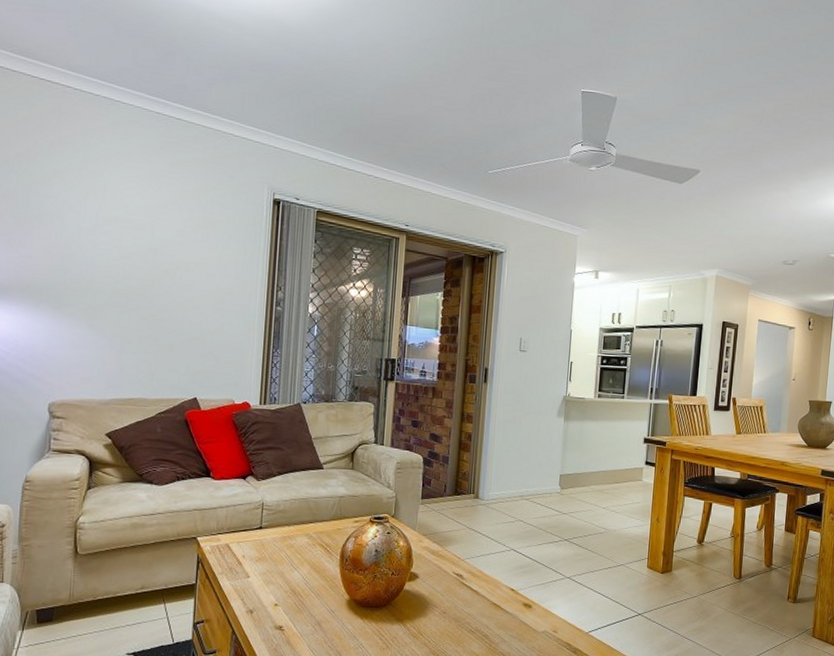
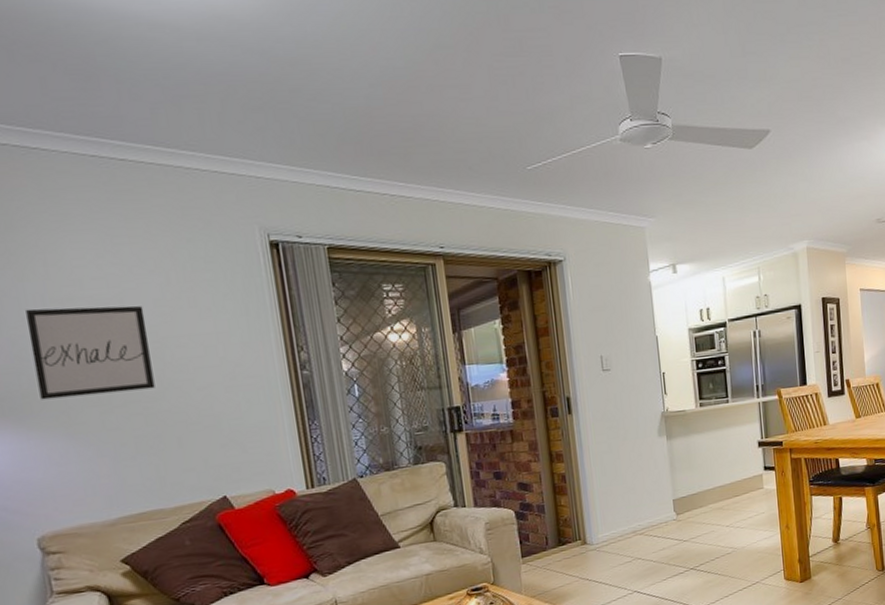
wall art: none [77,222,168,301] -> present [26,305,155,400]

